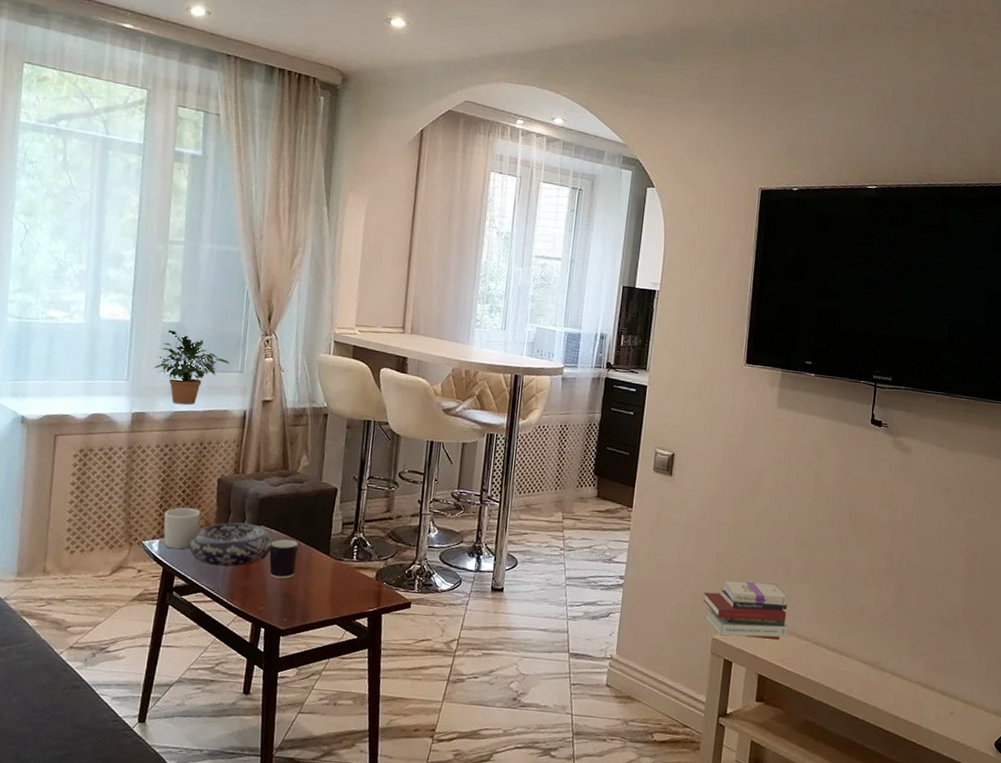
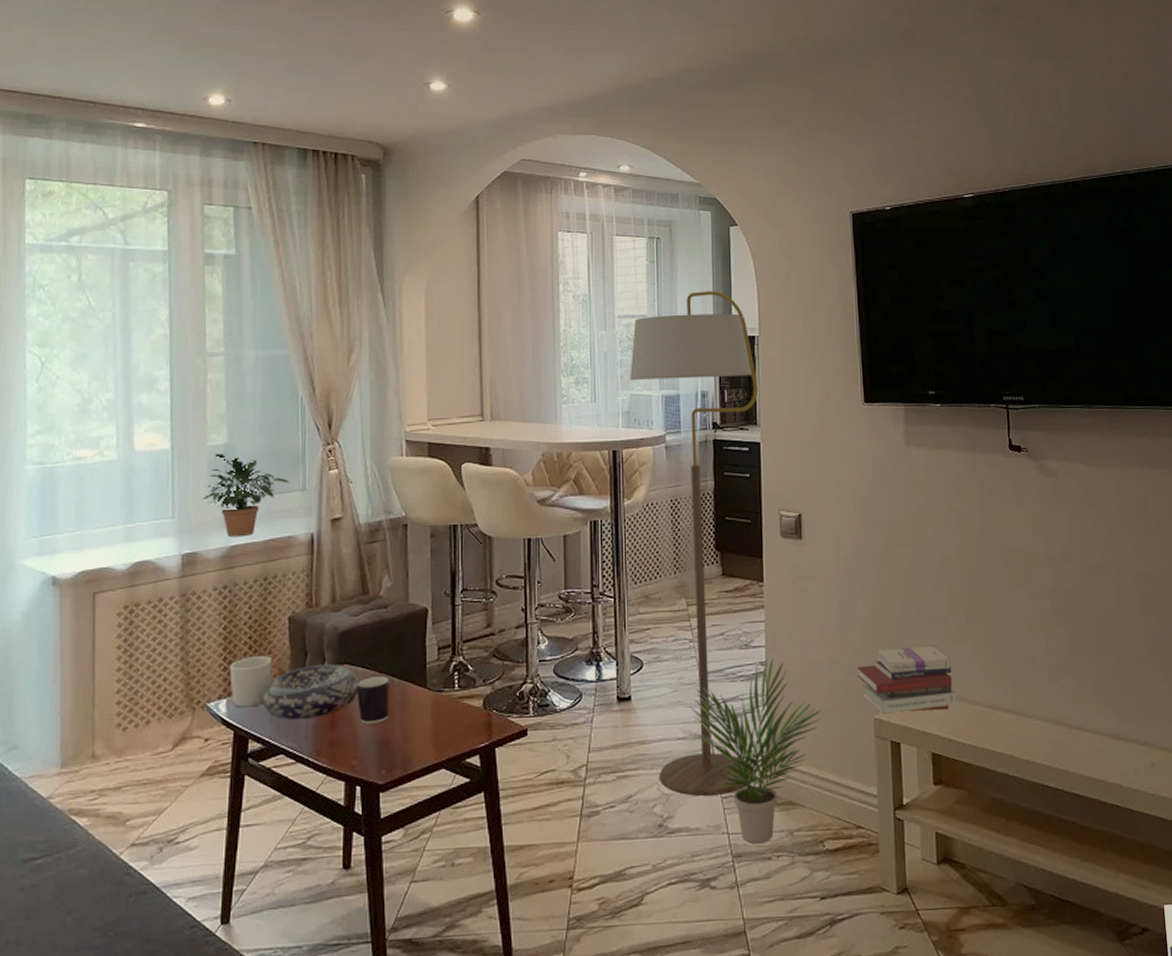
floor lamp: none [519,243,653,682] -> present [630,291,759,796]
potted plant: none [542,574,667,727] -> present [680,658,821,844]

